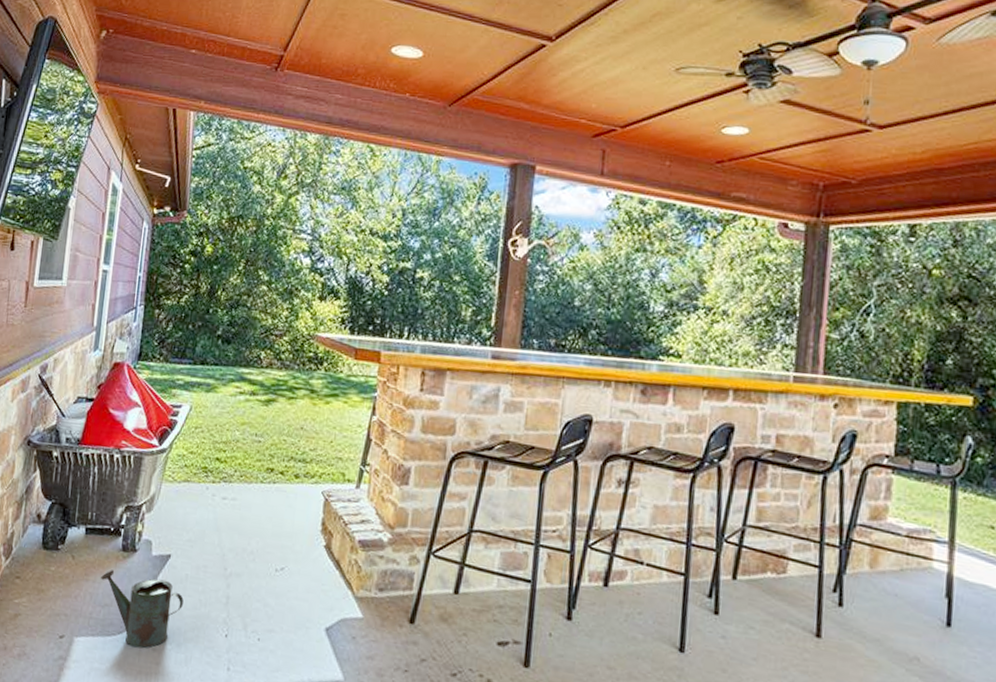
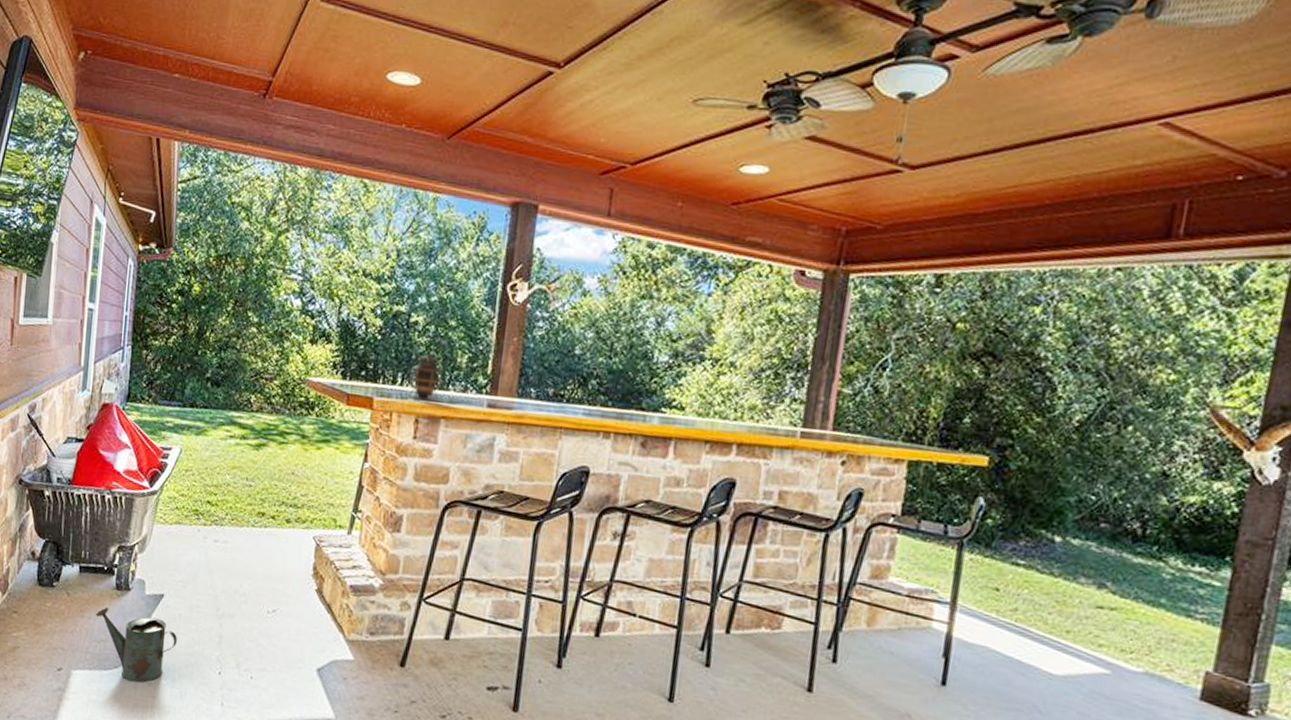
lantern: none [414,289,449,355] -> present [408,334,444,403]

